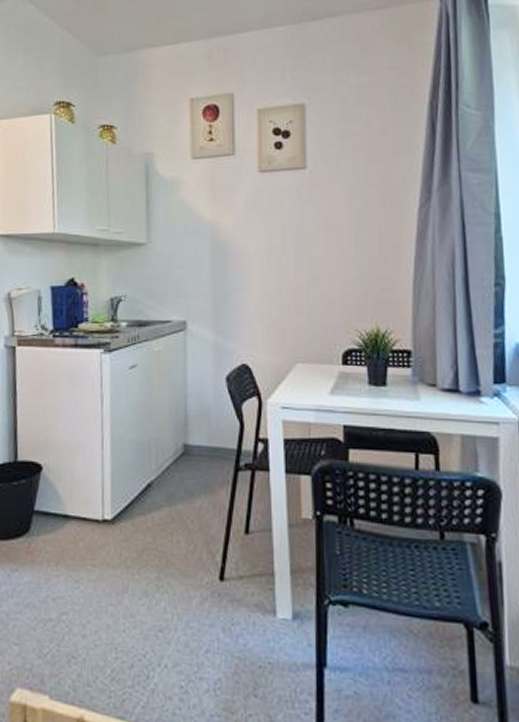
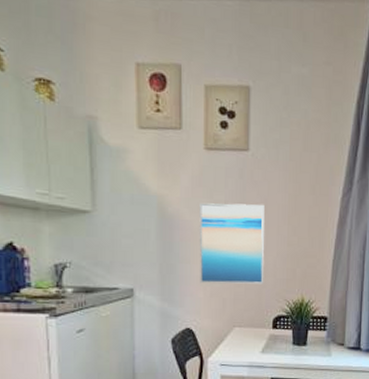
wall art: none [254,223,330,314] -> present [199,203,265,284]

